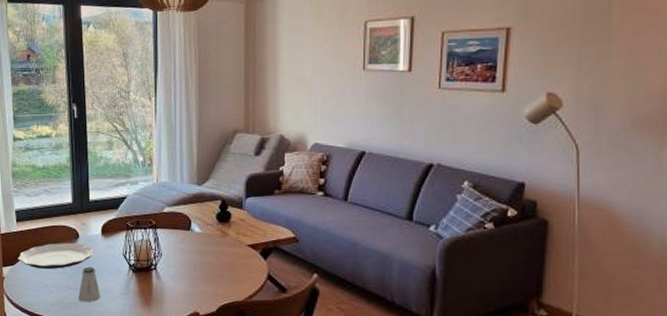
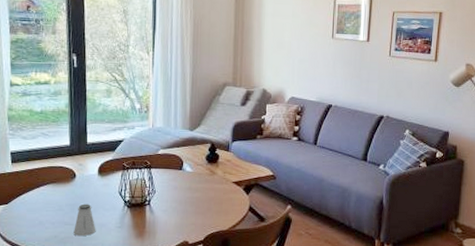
plate: present [17,243,94,270] -> none [11,182,90,207]

